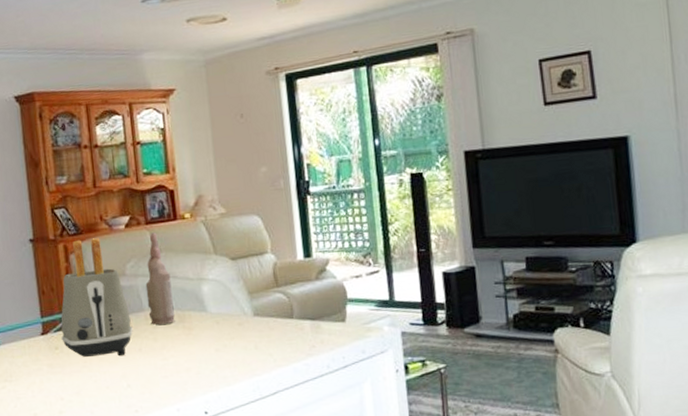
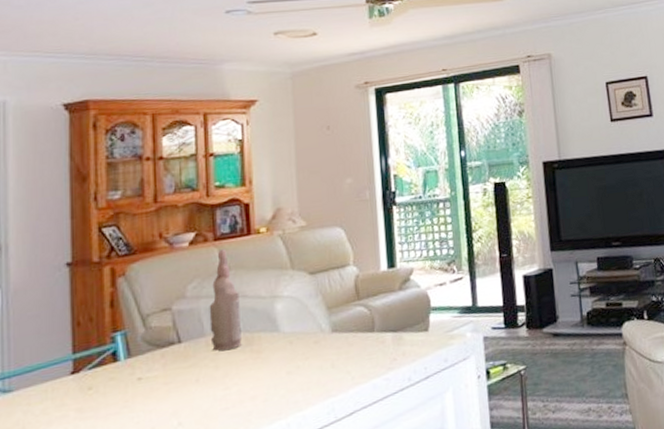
toaster: present [61,238,133,357] -> none [97,258,190,396]

